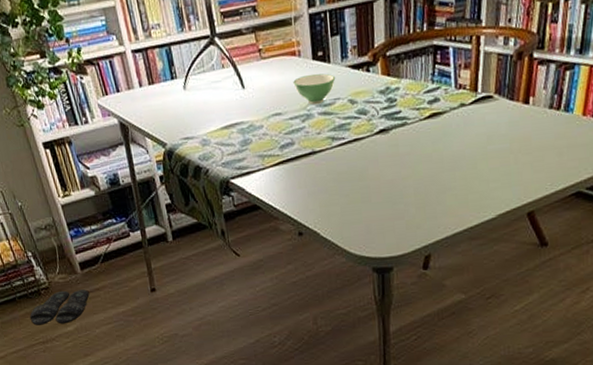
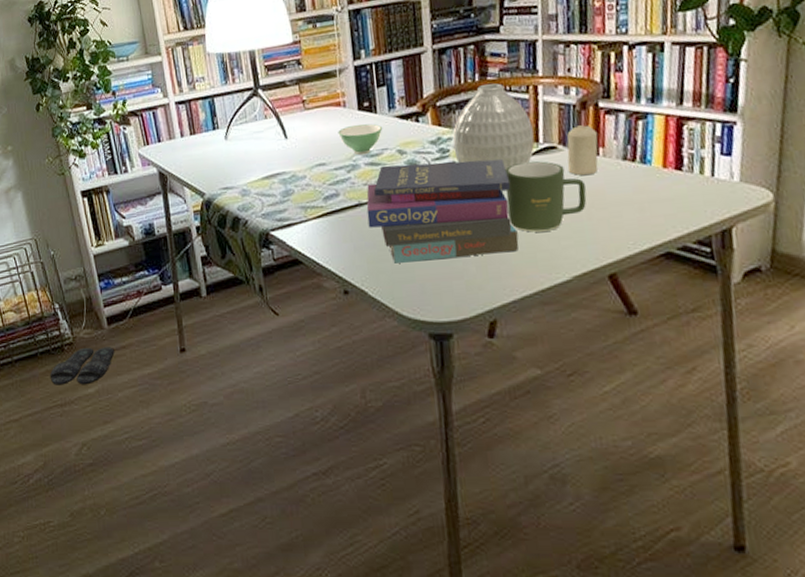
books: none [319,108,454,207] -> present [366,158,519,263]
vase: none [400,33,474,119] -> present [452,83,535,171]
mug: none [445,110,515,176] -> present [505,161,587,233]
candle: none [501,75,530,124] -> present [567,125,599,176]

